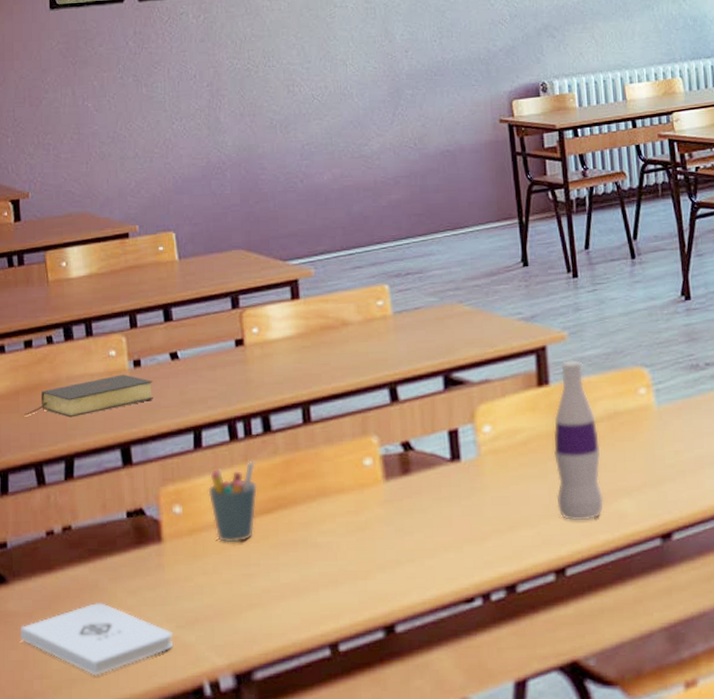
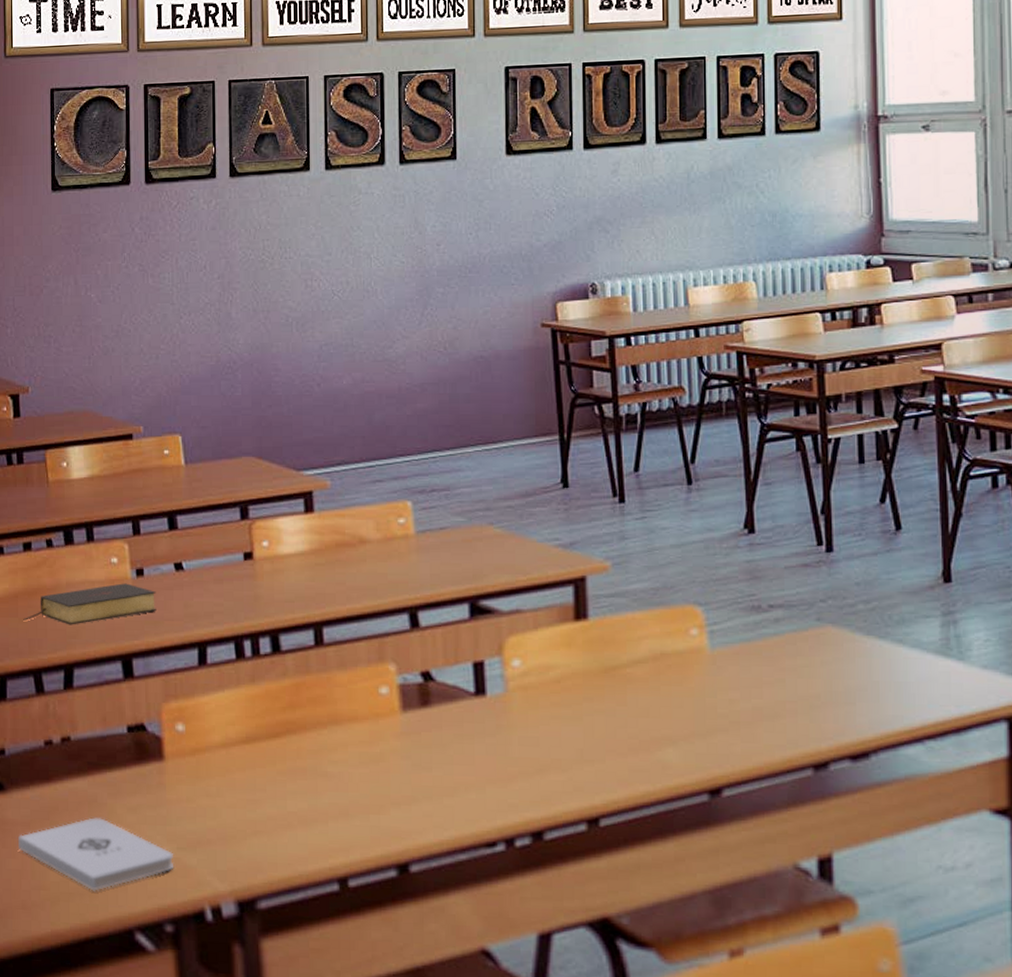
pen holder: present [208,461,258,543] -> none [212,681,265,766]
bottle: present [553,360,604,521] -> none [589,594,645,769]

